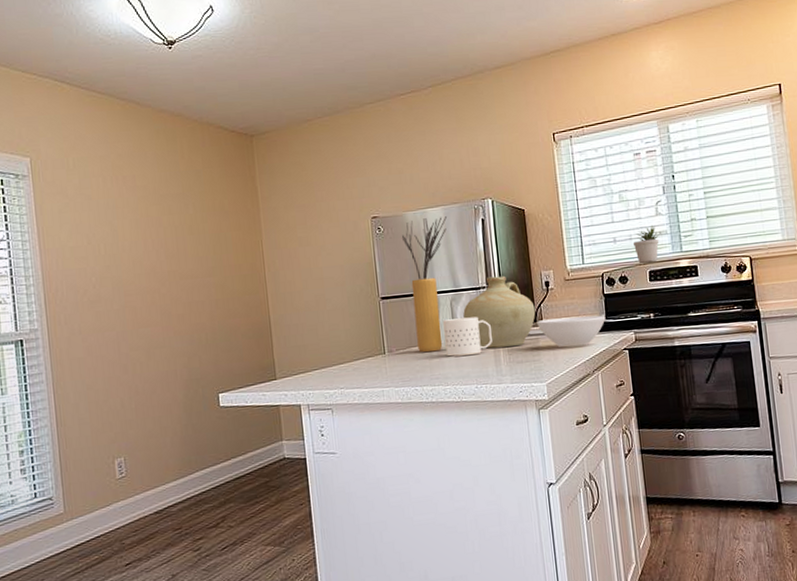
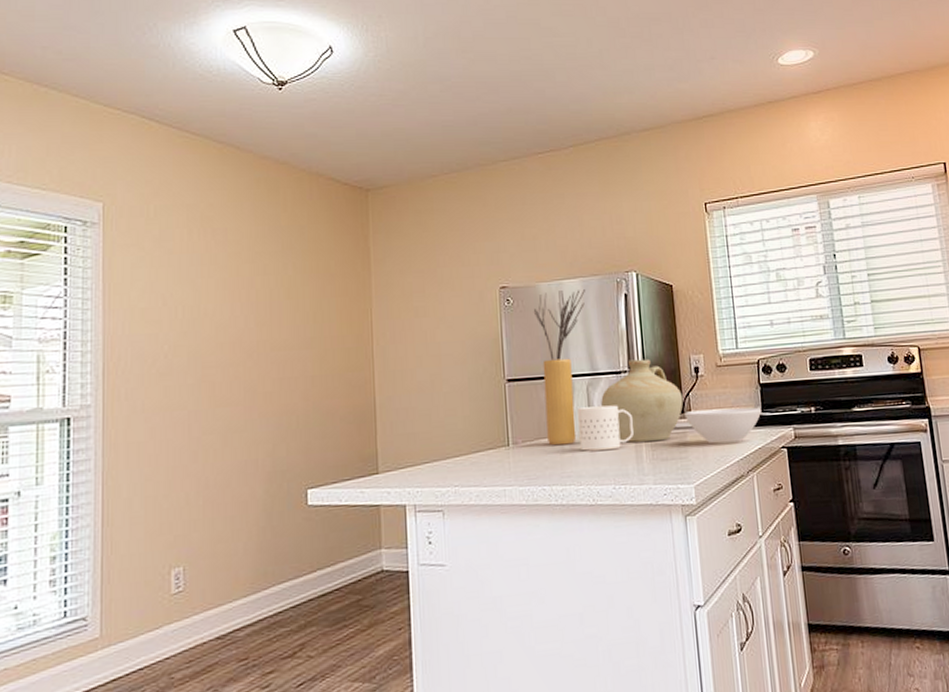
potted plant: present [632,224,659,264] -> none [791,307,820,351]

